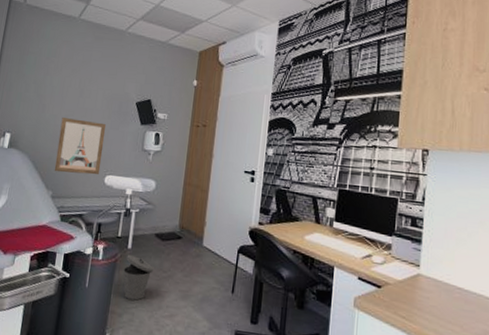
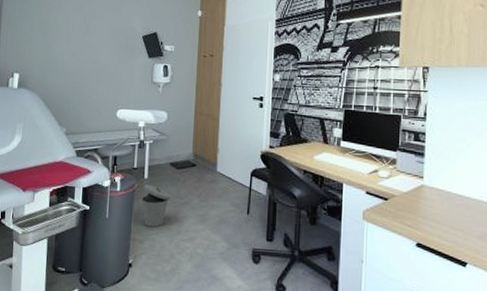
wall art: present [54,118,107,175] -> none [66,55,115,110]

